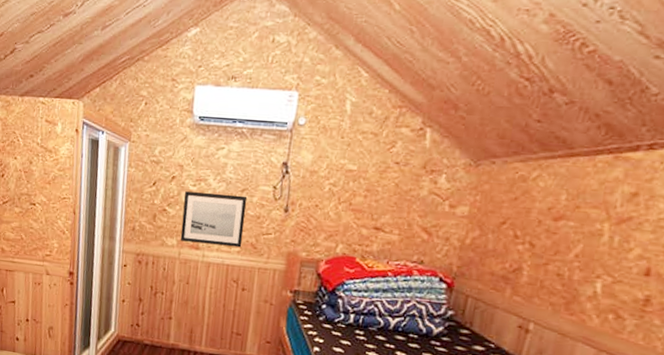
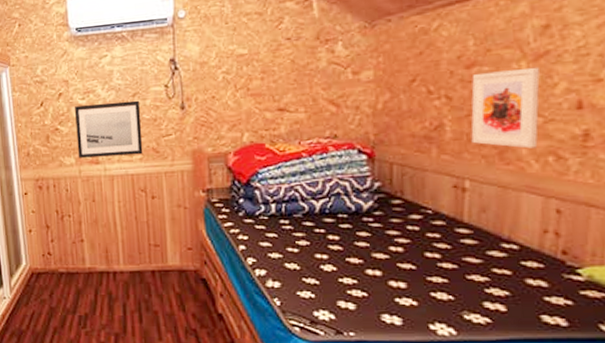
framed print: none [544,226,619,305] -> present [471,66,540,149]

